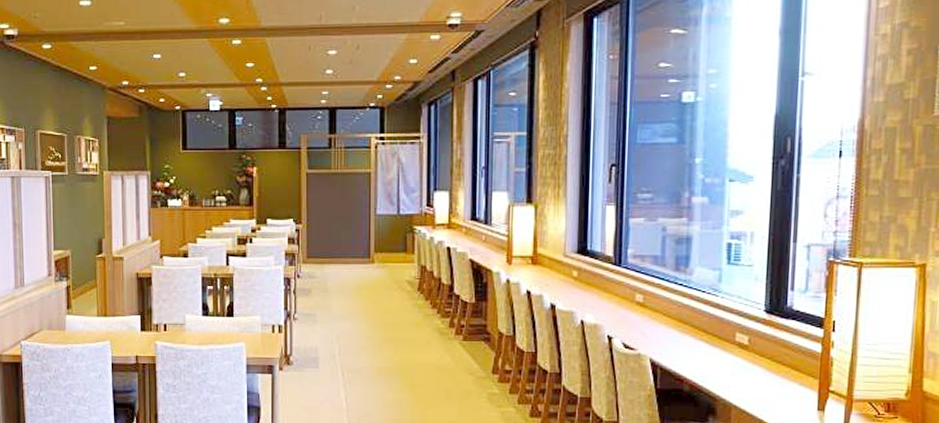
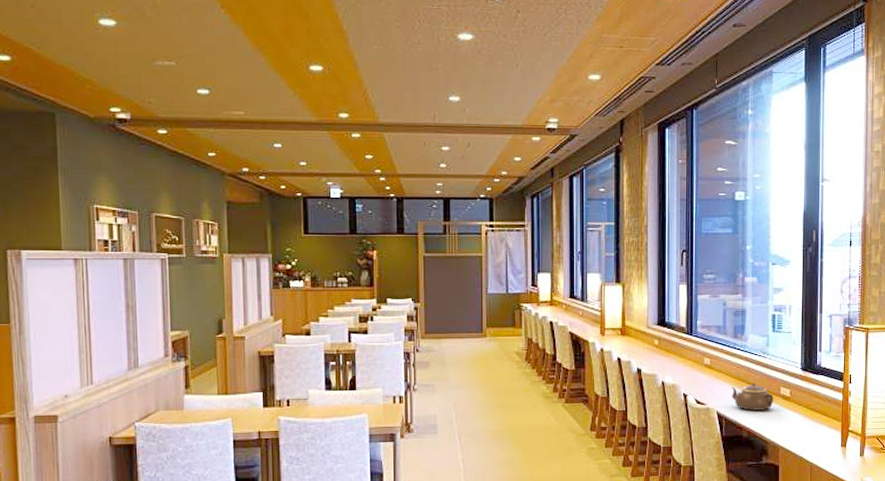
teapot: none [669,327,727,360] -> present [731,383,774,411]

